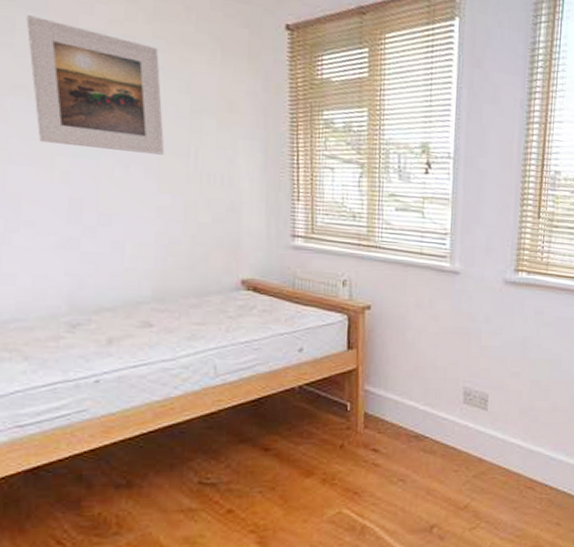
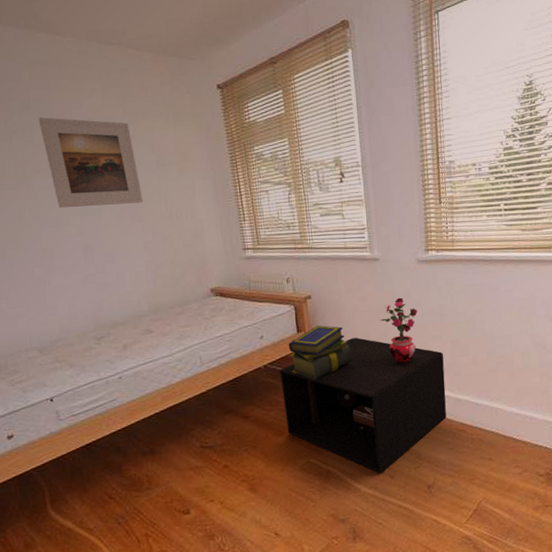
nightstand: none [318,364,521,532] -> present [279,338,447,473]
stack of books: none [333,344,413,411] -> present [288,325,353,380]
potted plant: none [451,322,497,402] -> present [380,297,418,364]

